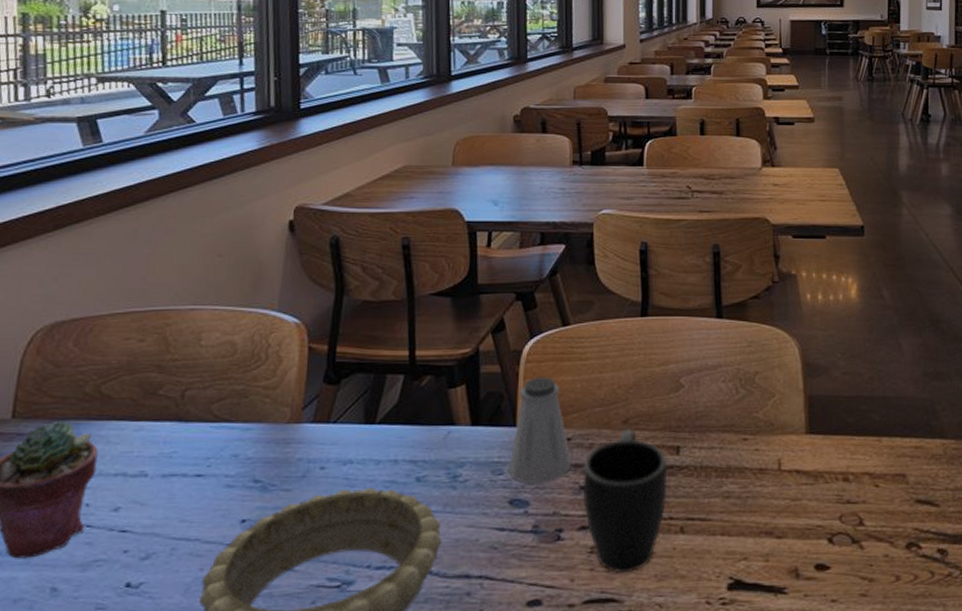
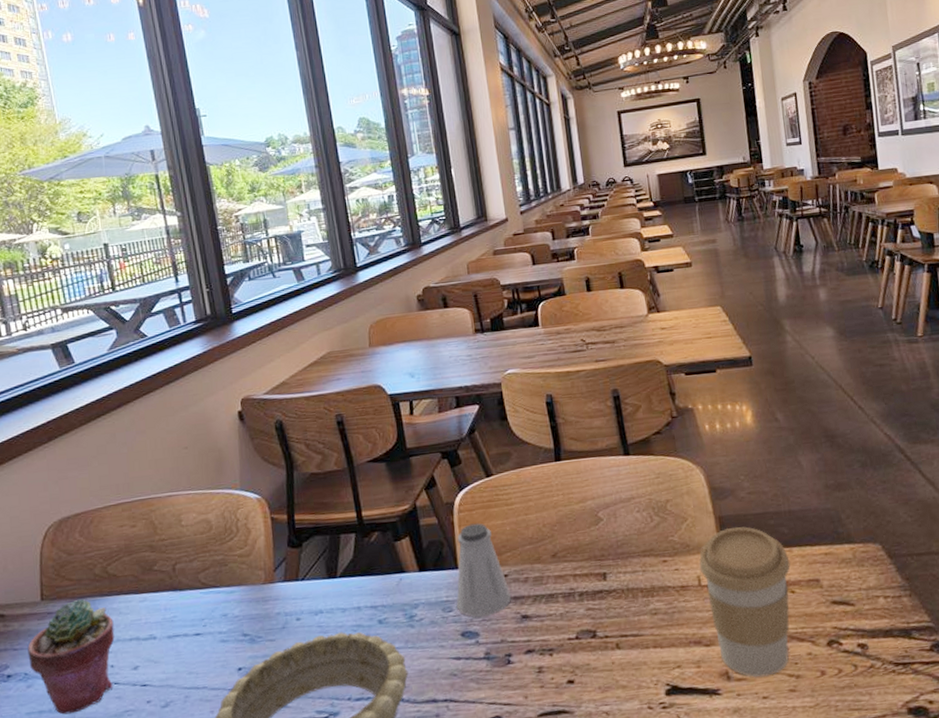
mug: present [583,429,668,573] -> none [521,562,600,688]
coffee cup: none [781,408,878,578] -> present [698,526,791,677]

